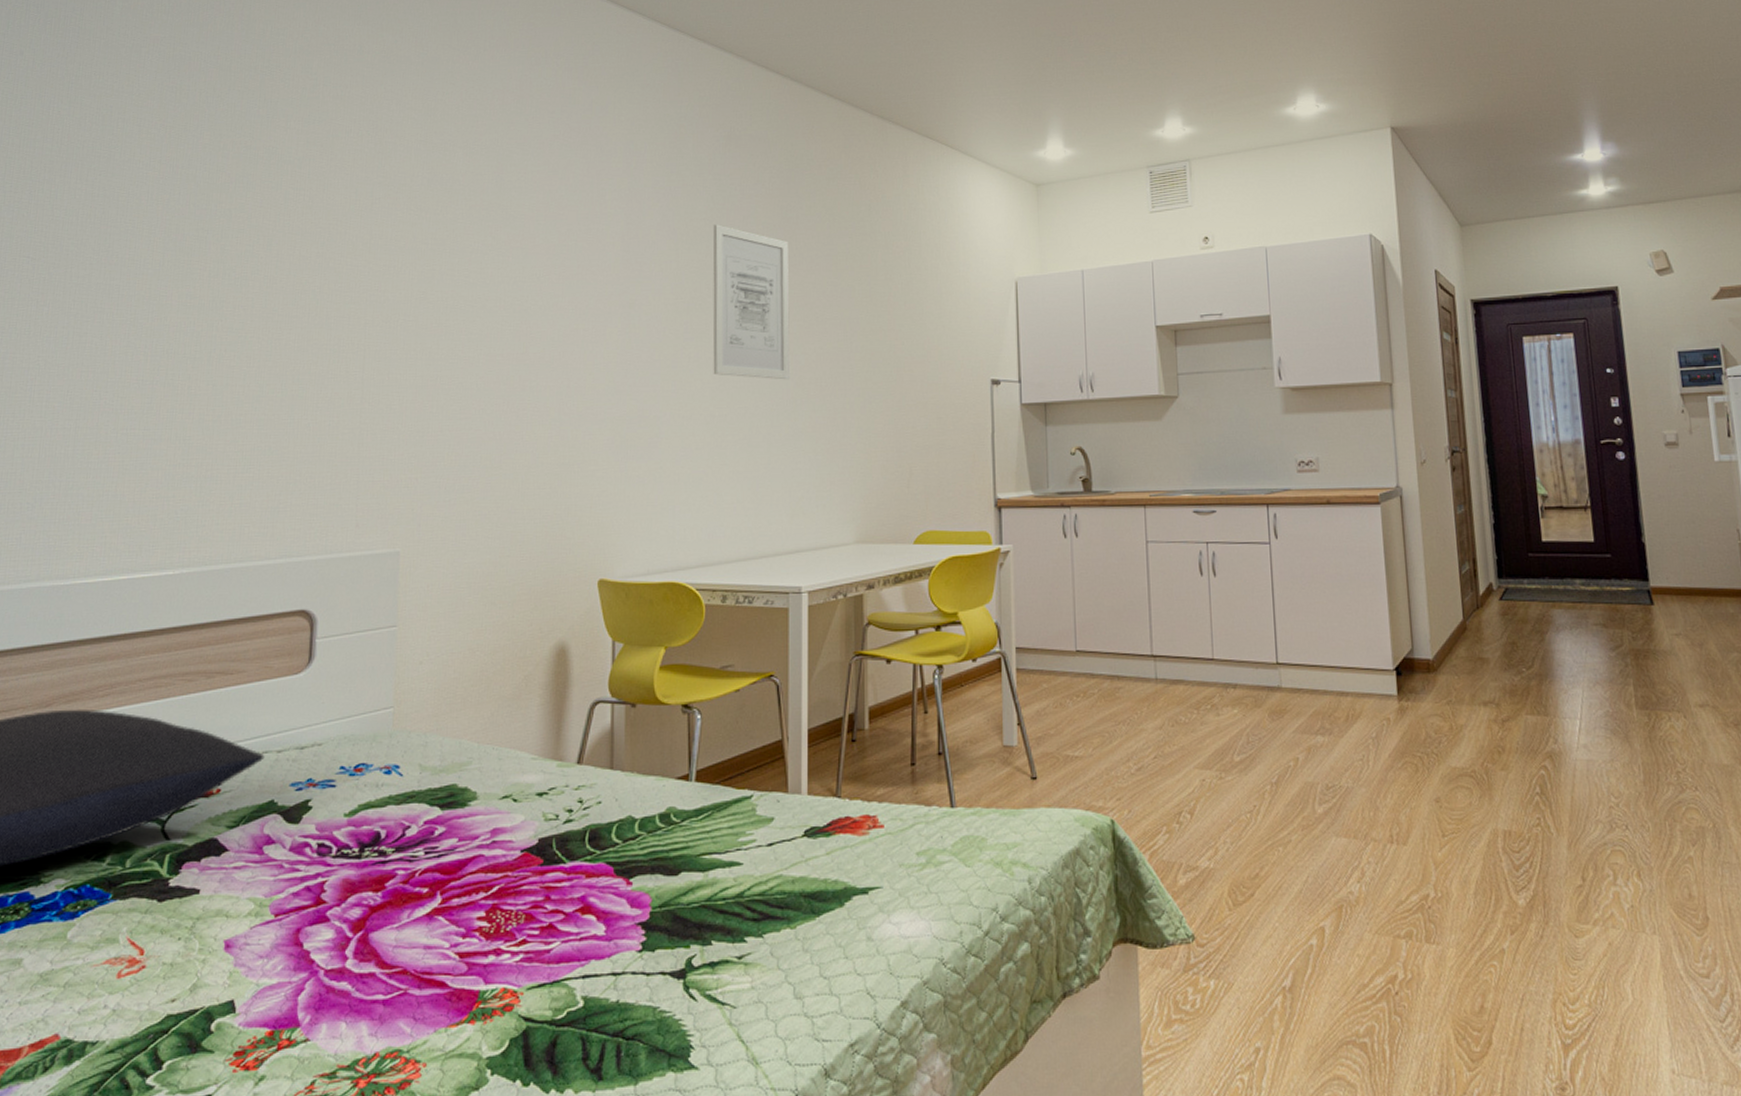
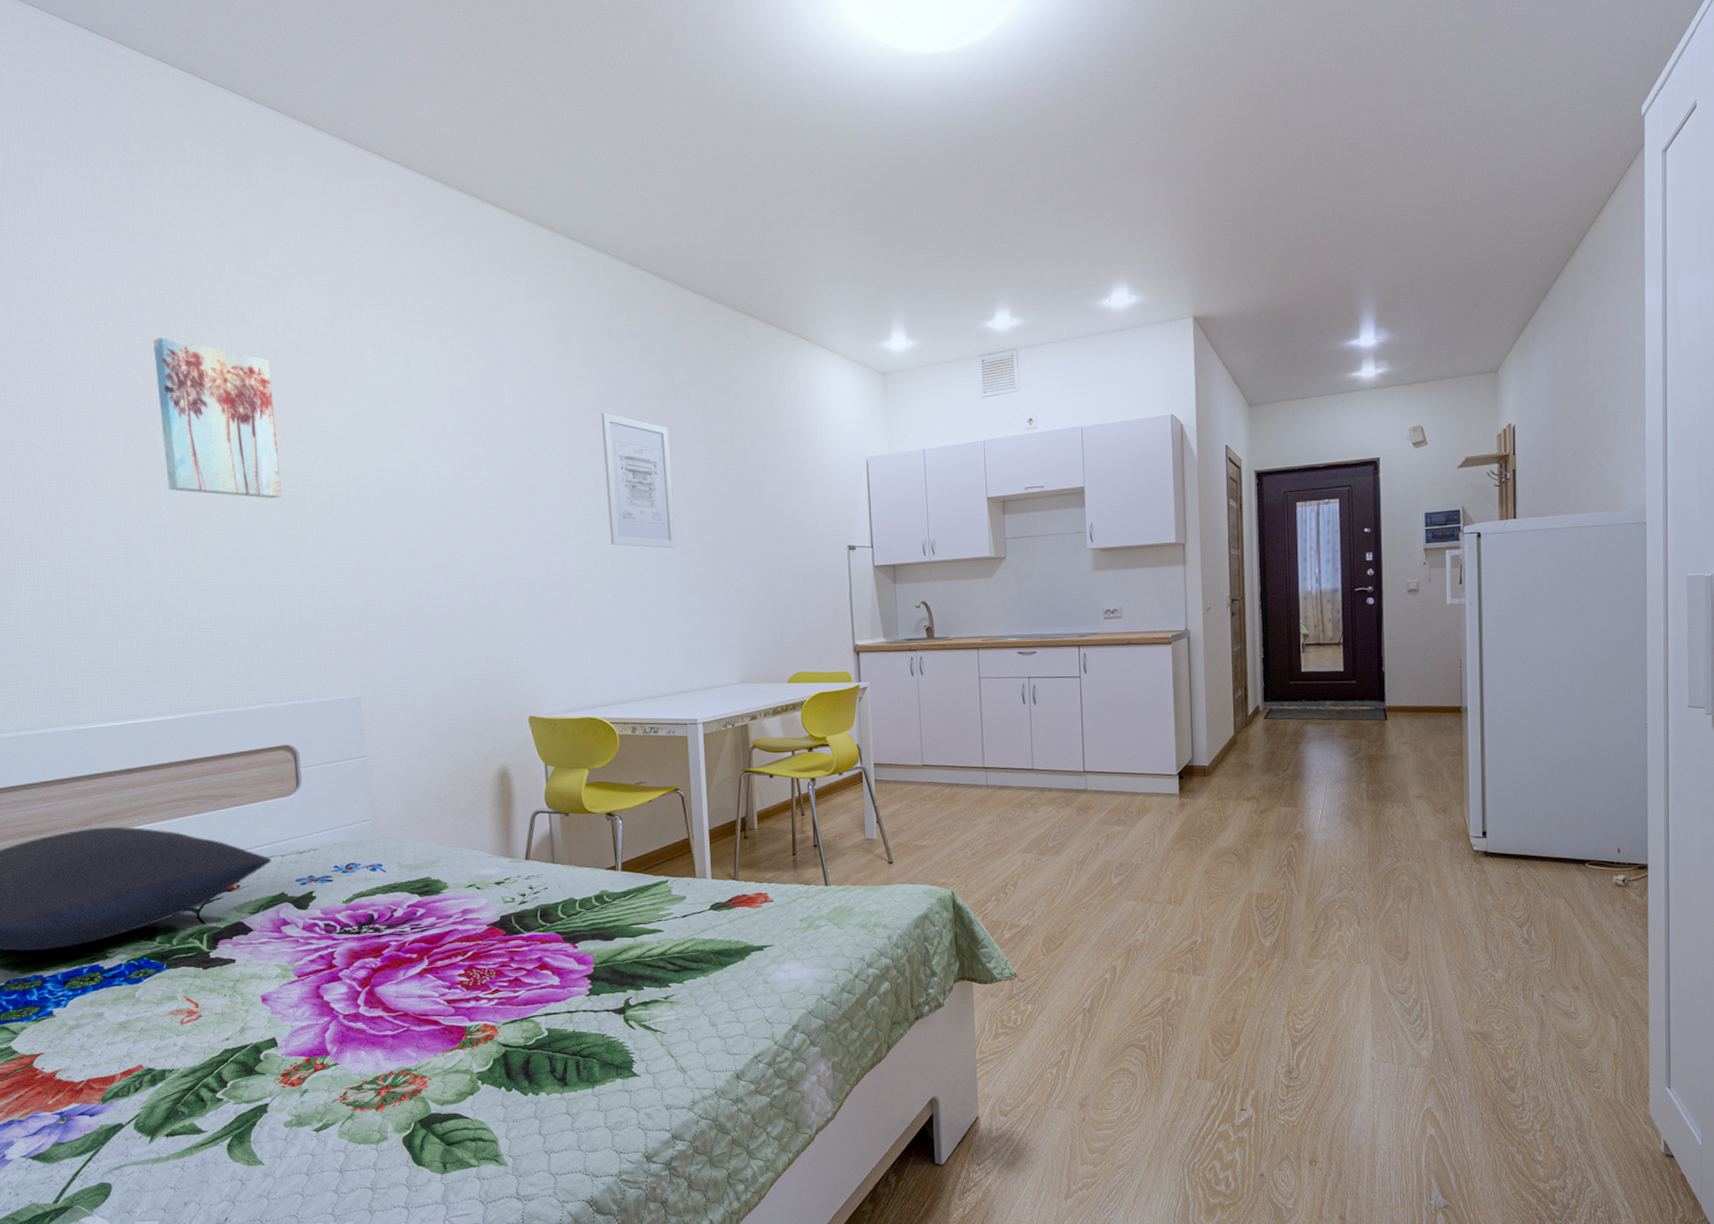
wall art: none [213,137,347,316] -> present [153,337,282,499]

